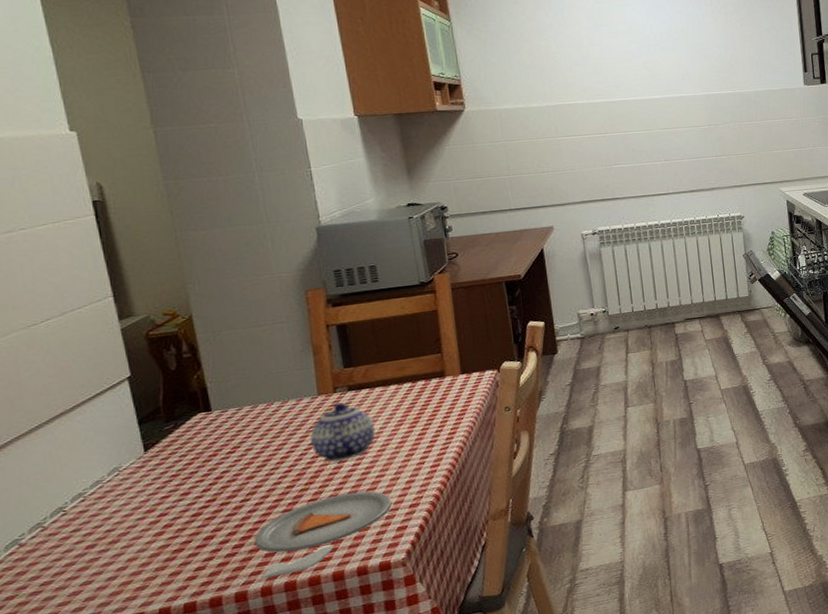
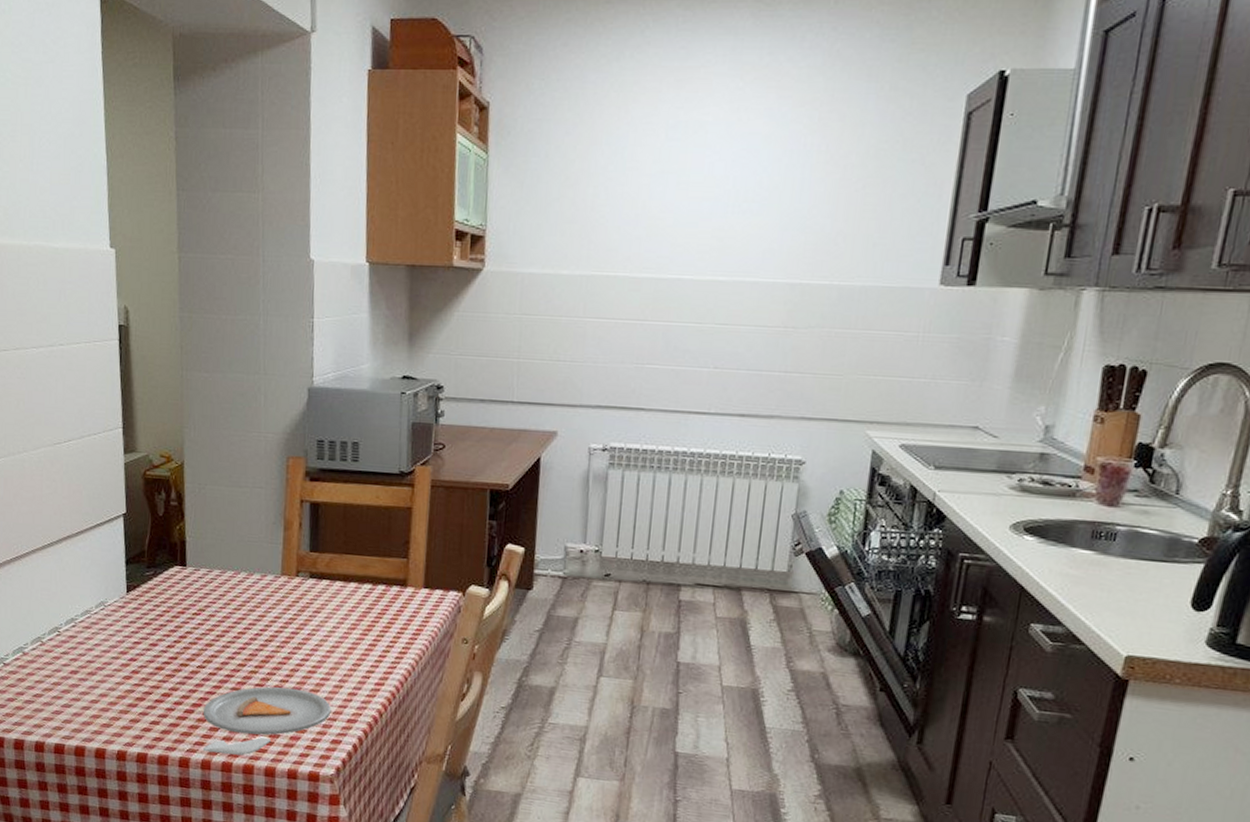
teapot: present [309,402,376,462] -> none [266,588,329,652]

